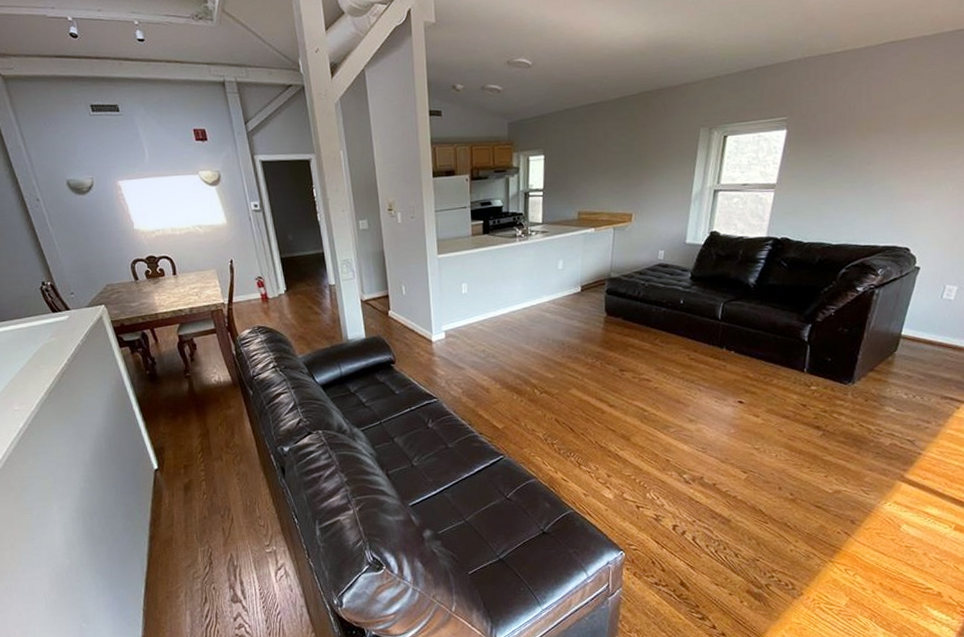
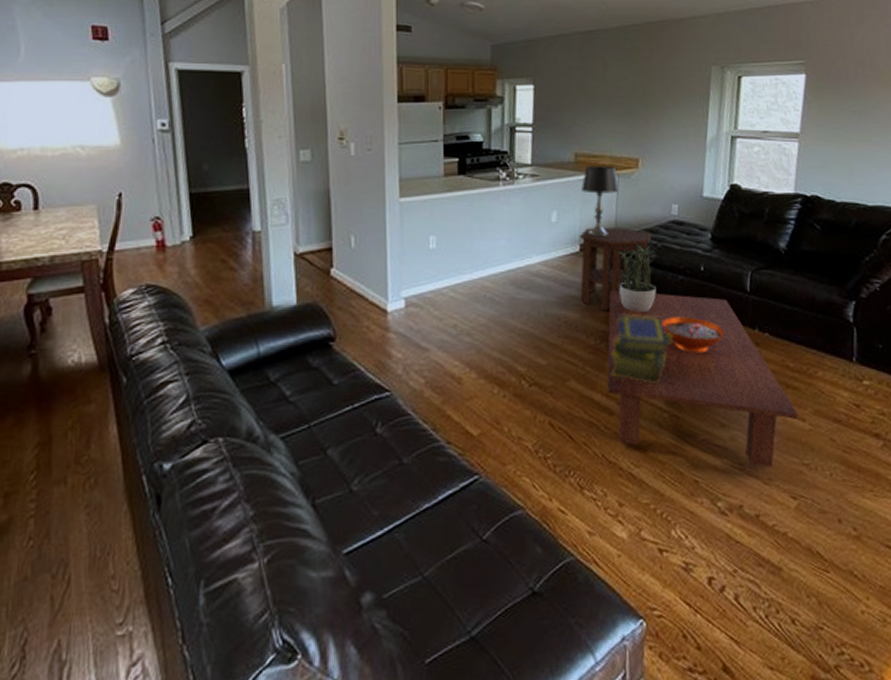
side table: none [580,271,641,337] -> present [579,228,652,311]
table lamp: none [583,221,614,280] -> present [582,166,618,237]
coffee table: none [600,320,754,451] -> present [607,289,799,468]
stack of books: none [604,340,655,391] -> present [611,315,673,385]
potted plant: none [611,284,644,337] -> present [617,244,657,312]
decorative bowl: none [646,340,697,367] -> present [661,316,724,353]

